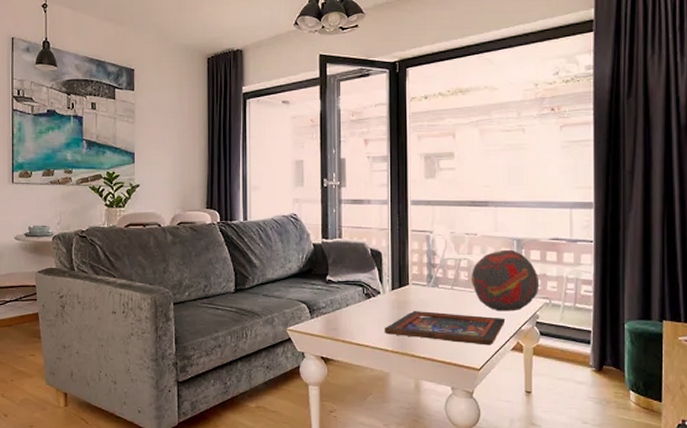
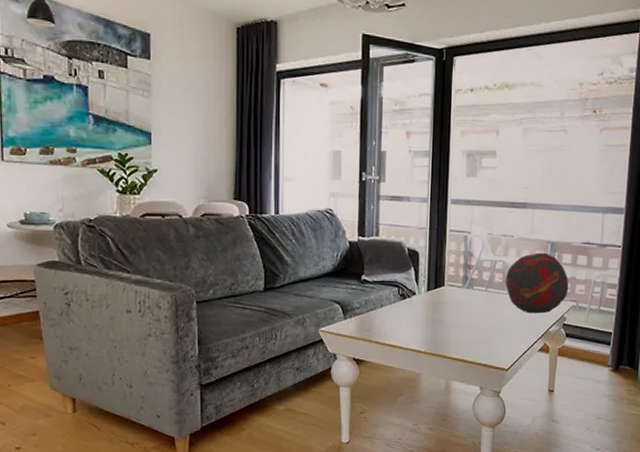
religious icon: present [385,310,506,346] -> none [418,311,535,347]

